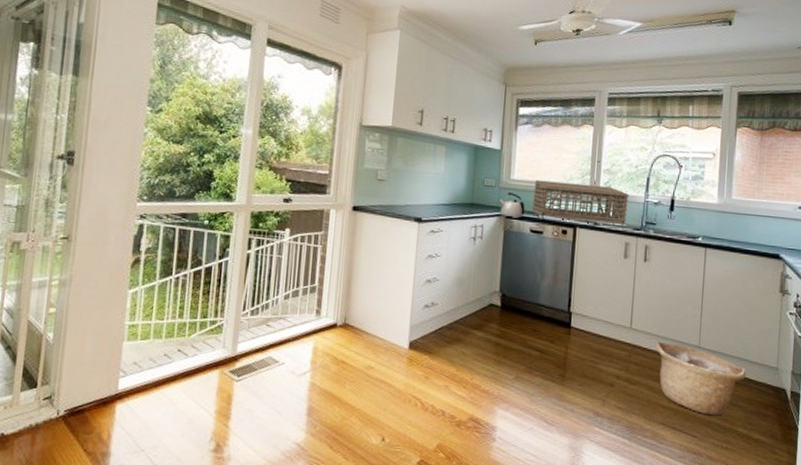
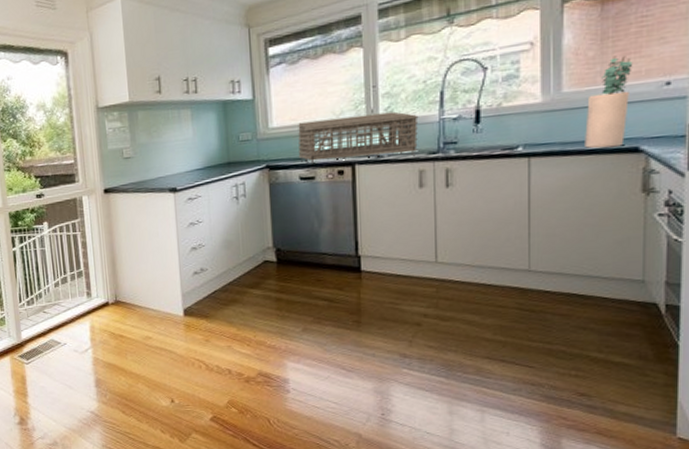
kettle: present [498,191,525,219] -> none [258,141,291,169]
basket: present [655,341,746,416] -> none [470,271,598,343]
vase: none [744,178,779,252] -> present [585,56,633,149]

